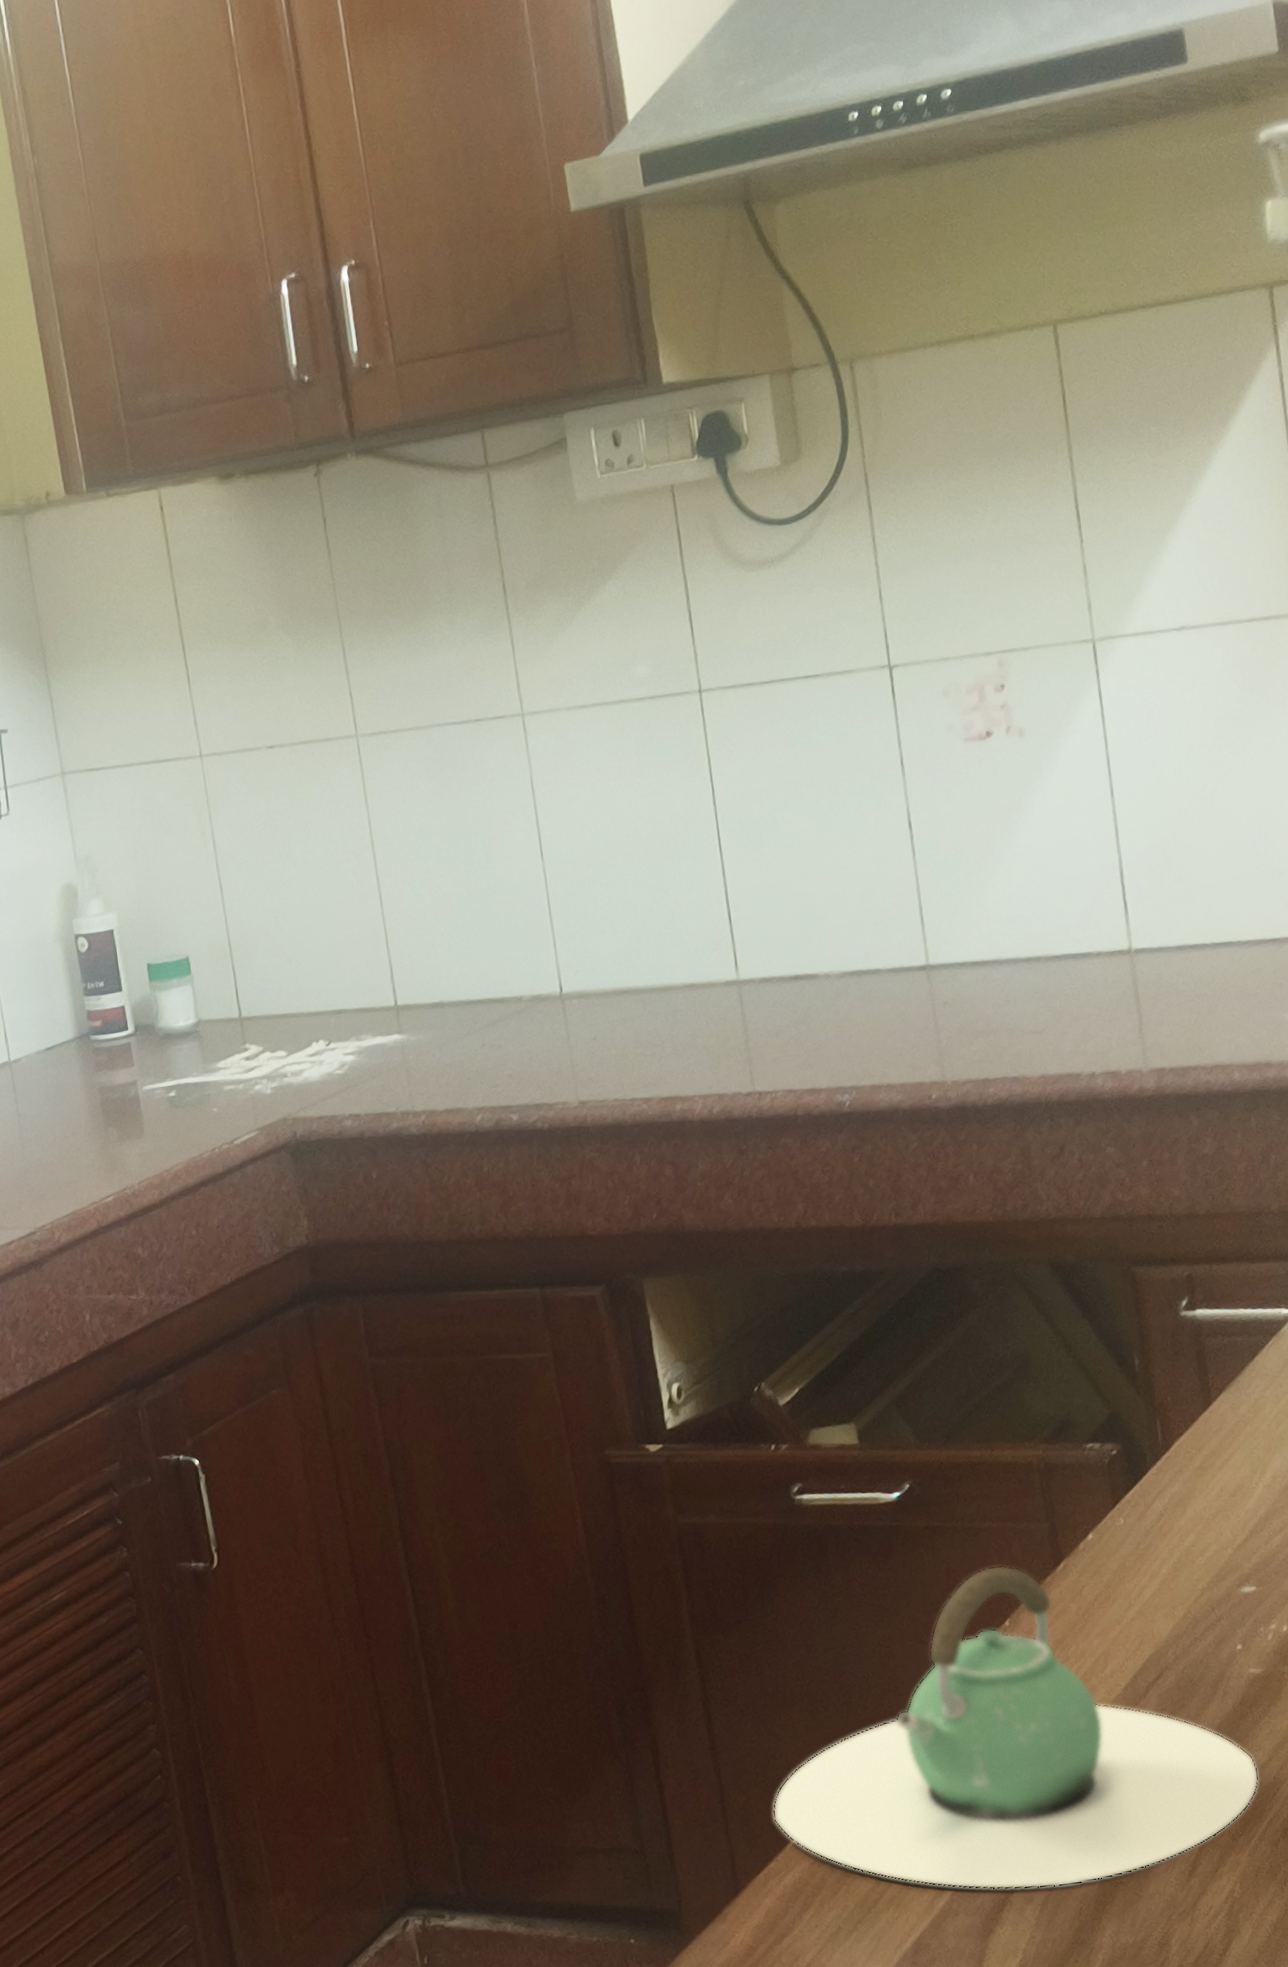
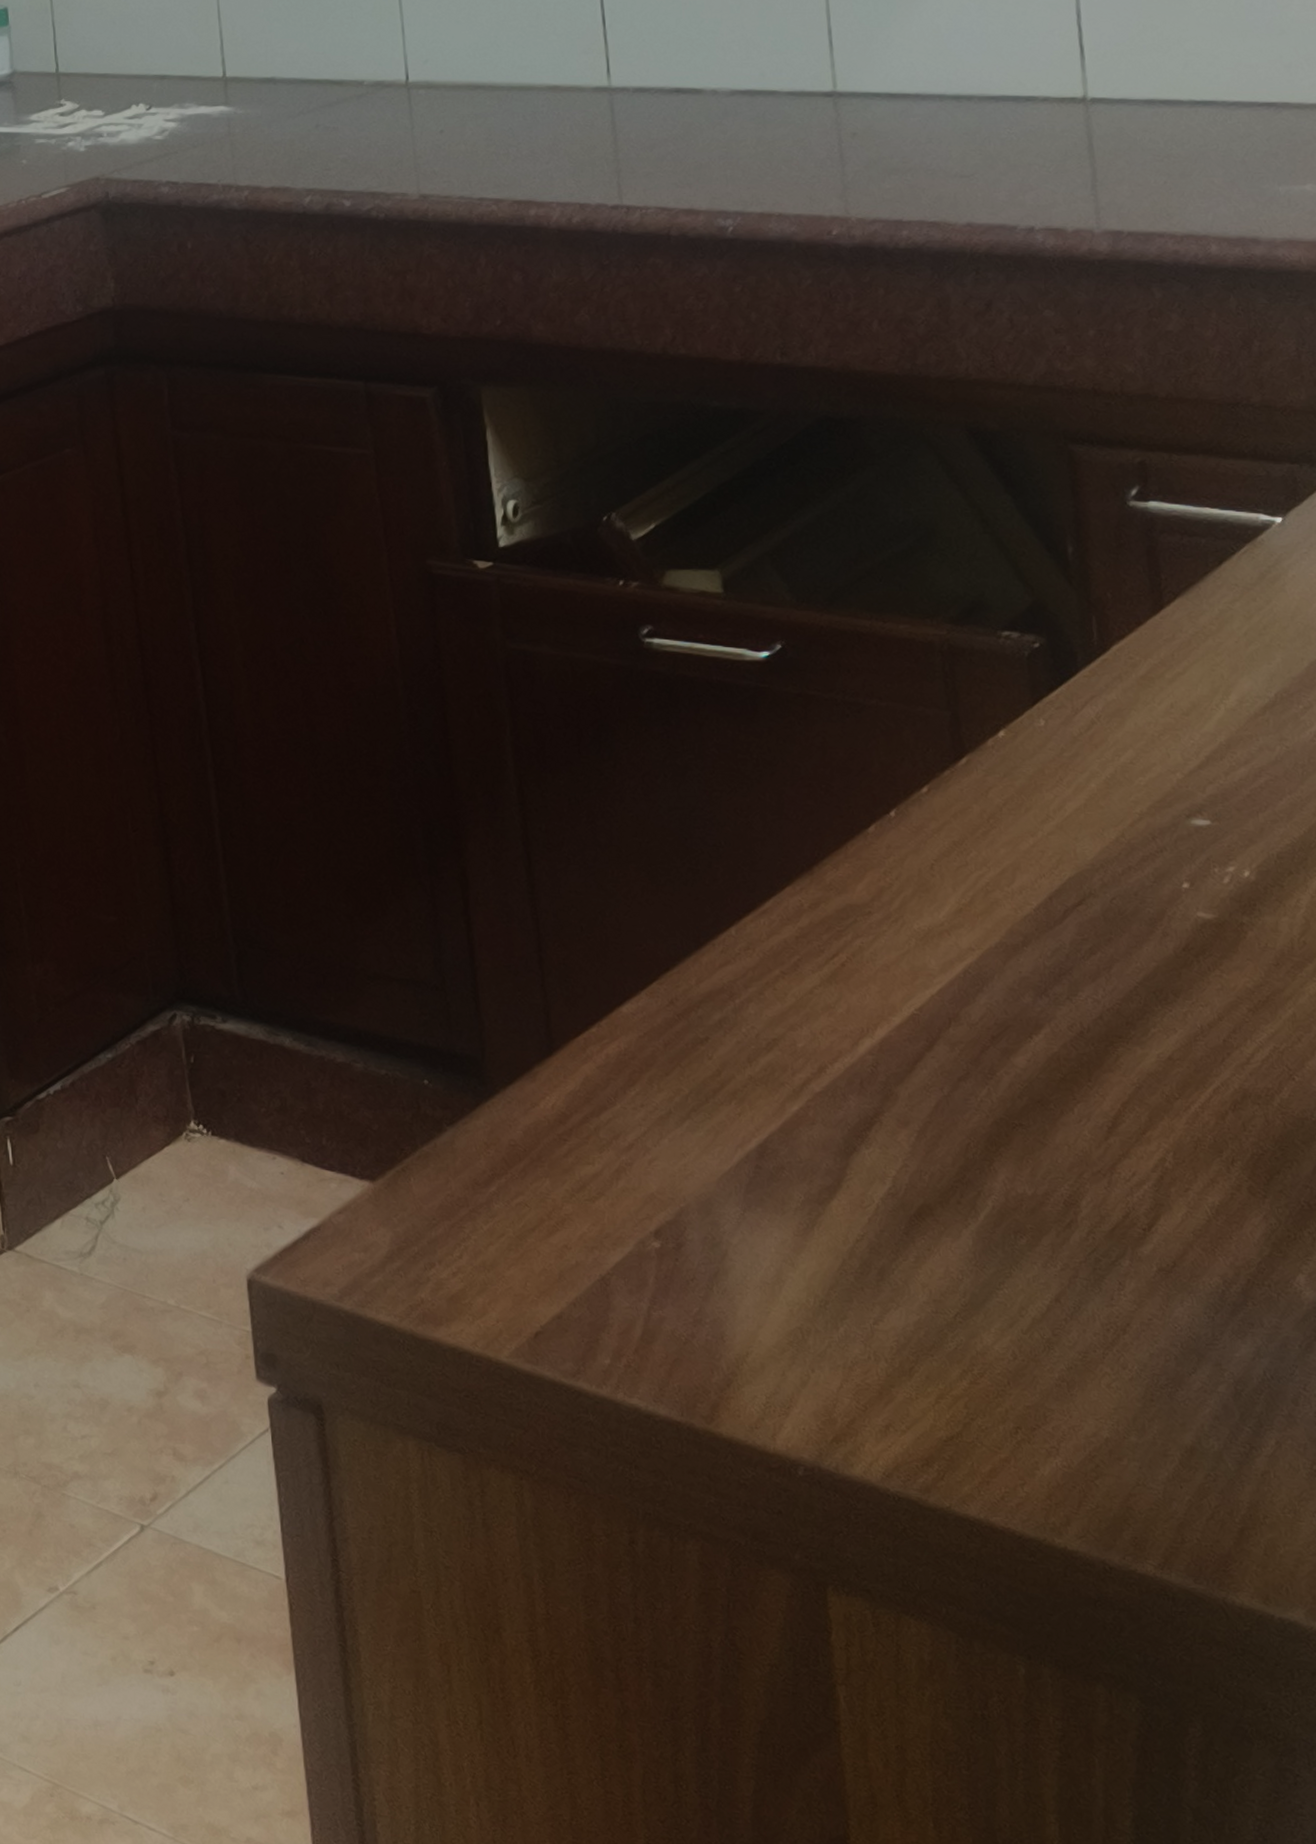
teapot: present [772,1565,1259,1890] -> none [597,748,1205,1118]

